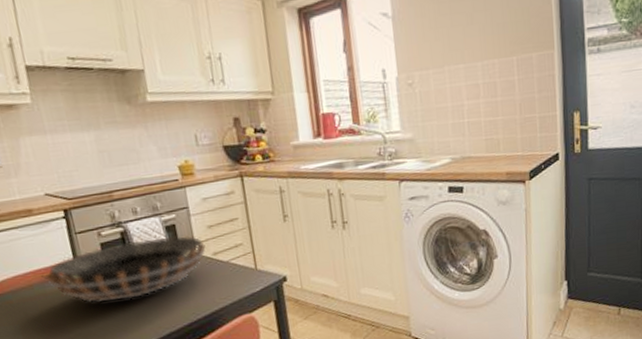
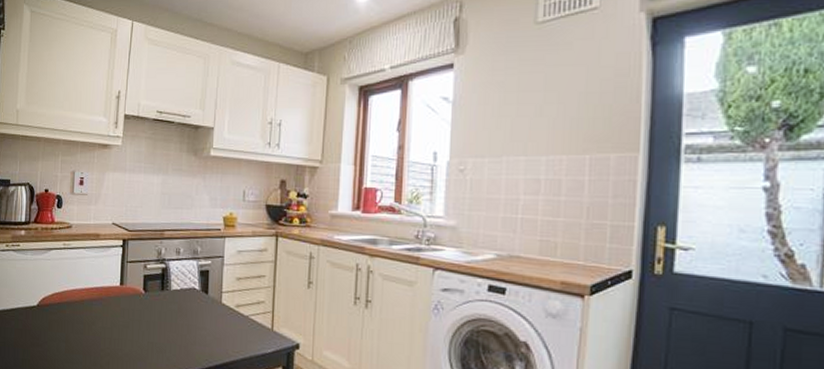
decorative bowl: present [41,236,207,303] -> none [92,278,232,333]

